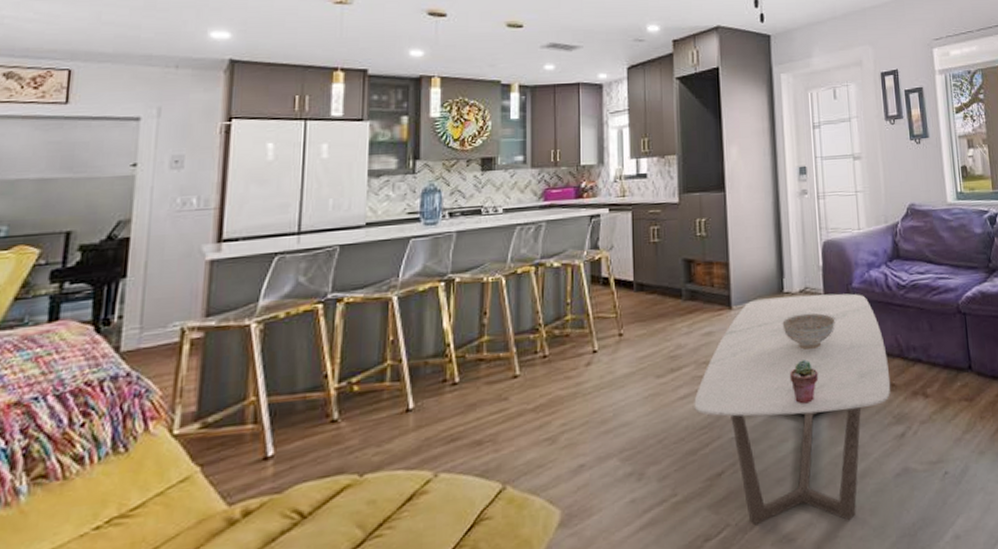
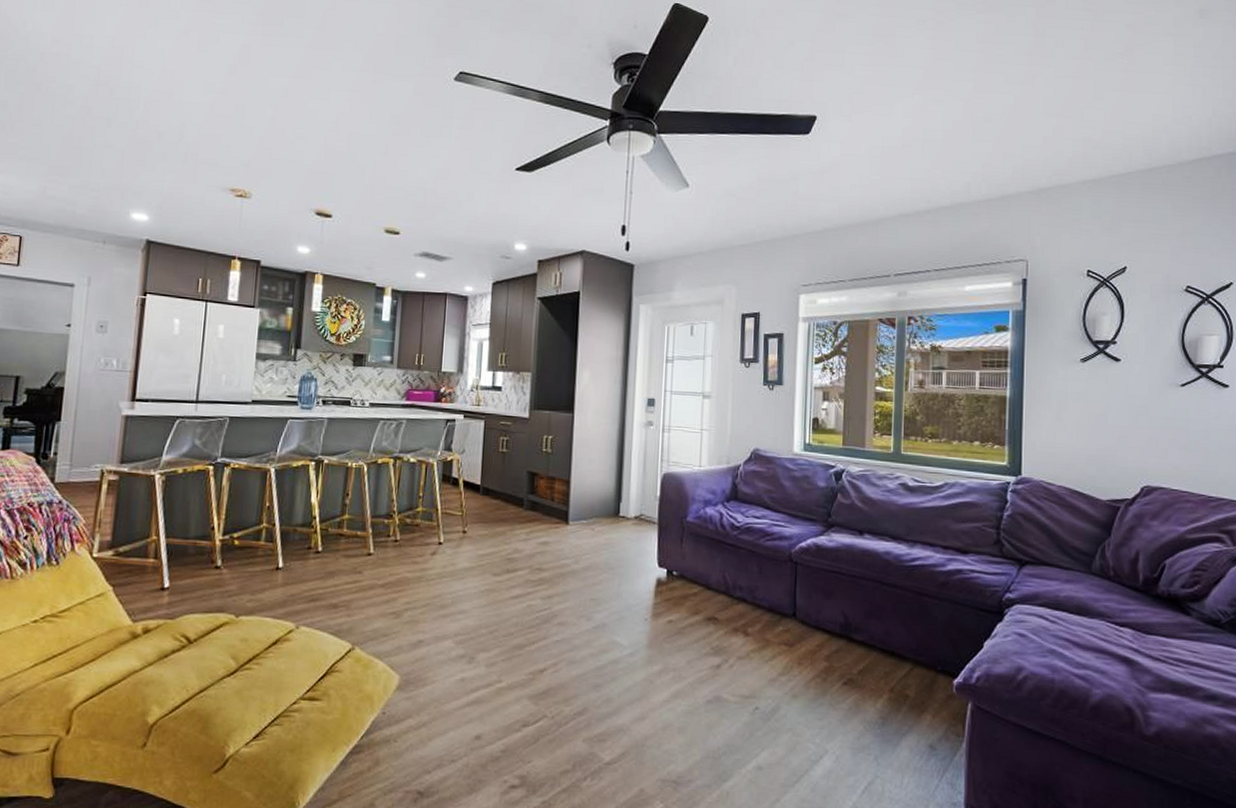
coffee table: present [694,293,891,526] -> none [525,519,713,734]
decorative bowl: present [781,312,836,351] -> none [613,538,666,574]
potted succulent: present [789,359,819,405] -> none [616,581,644,622]

